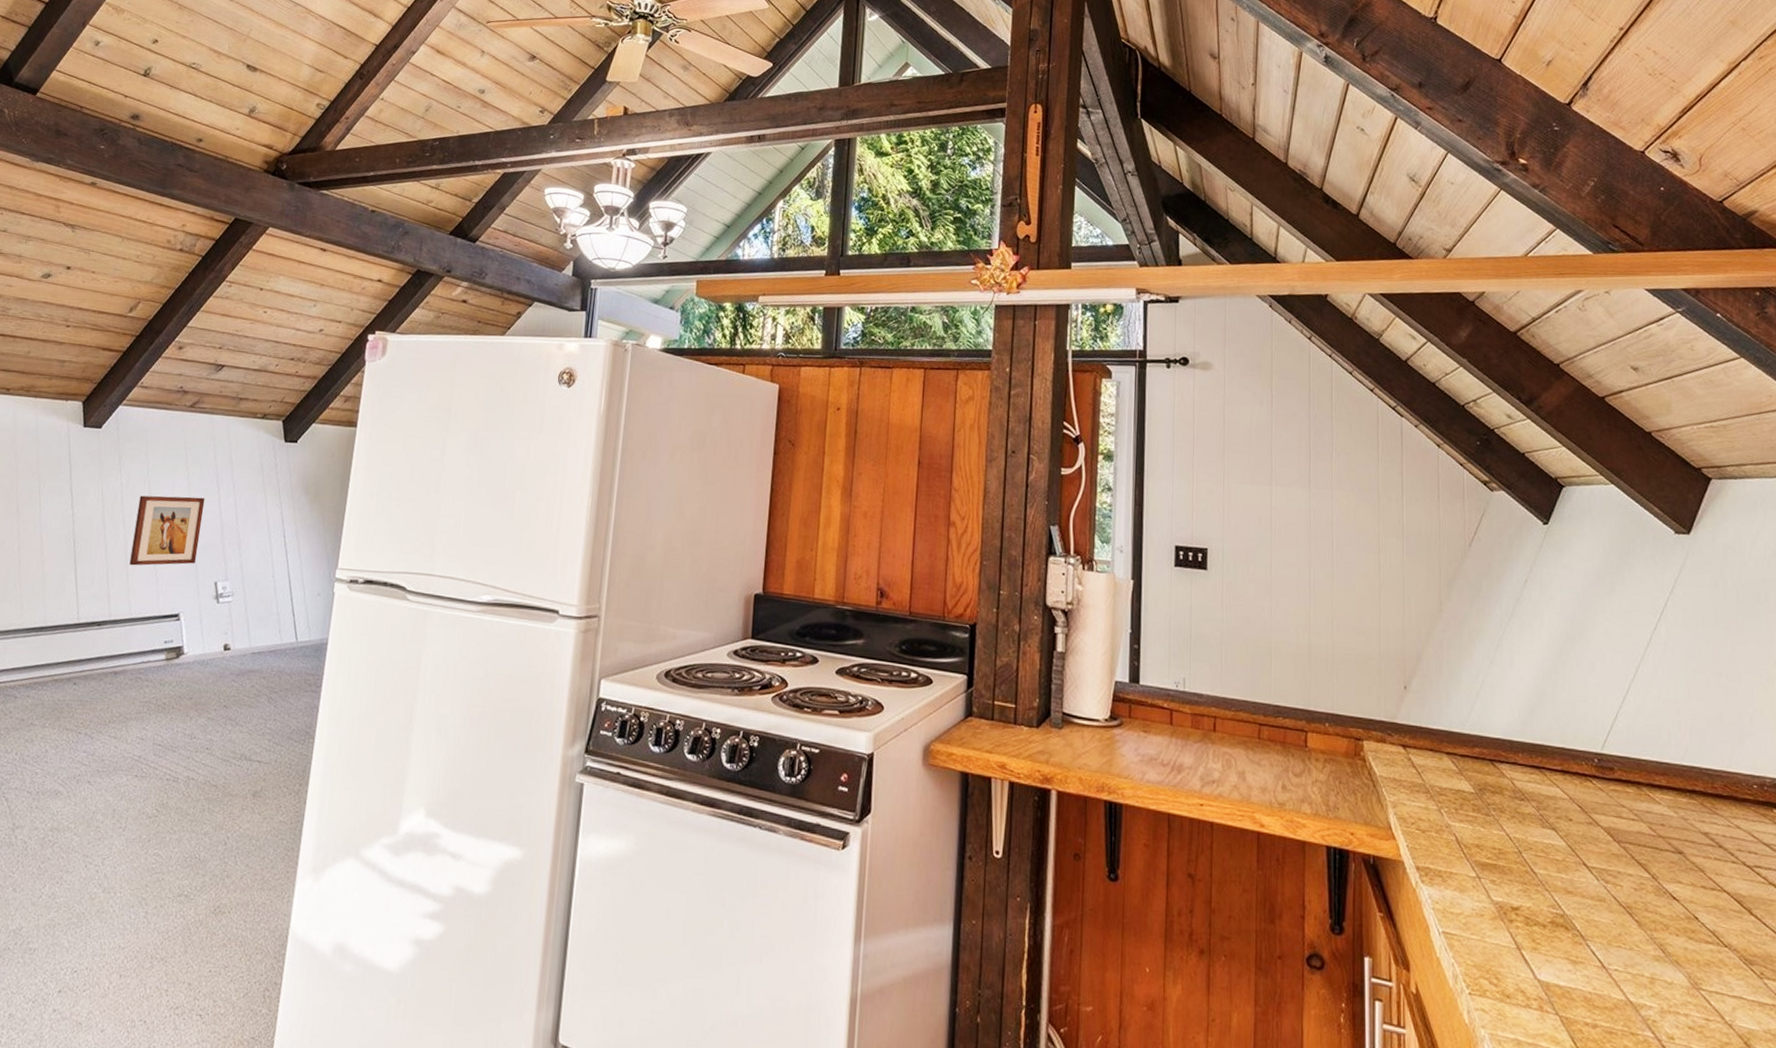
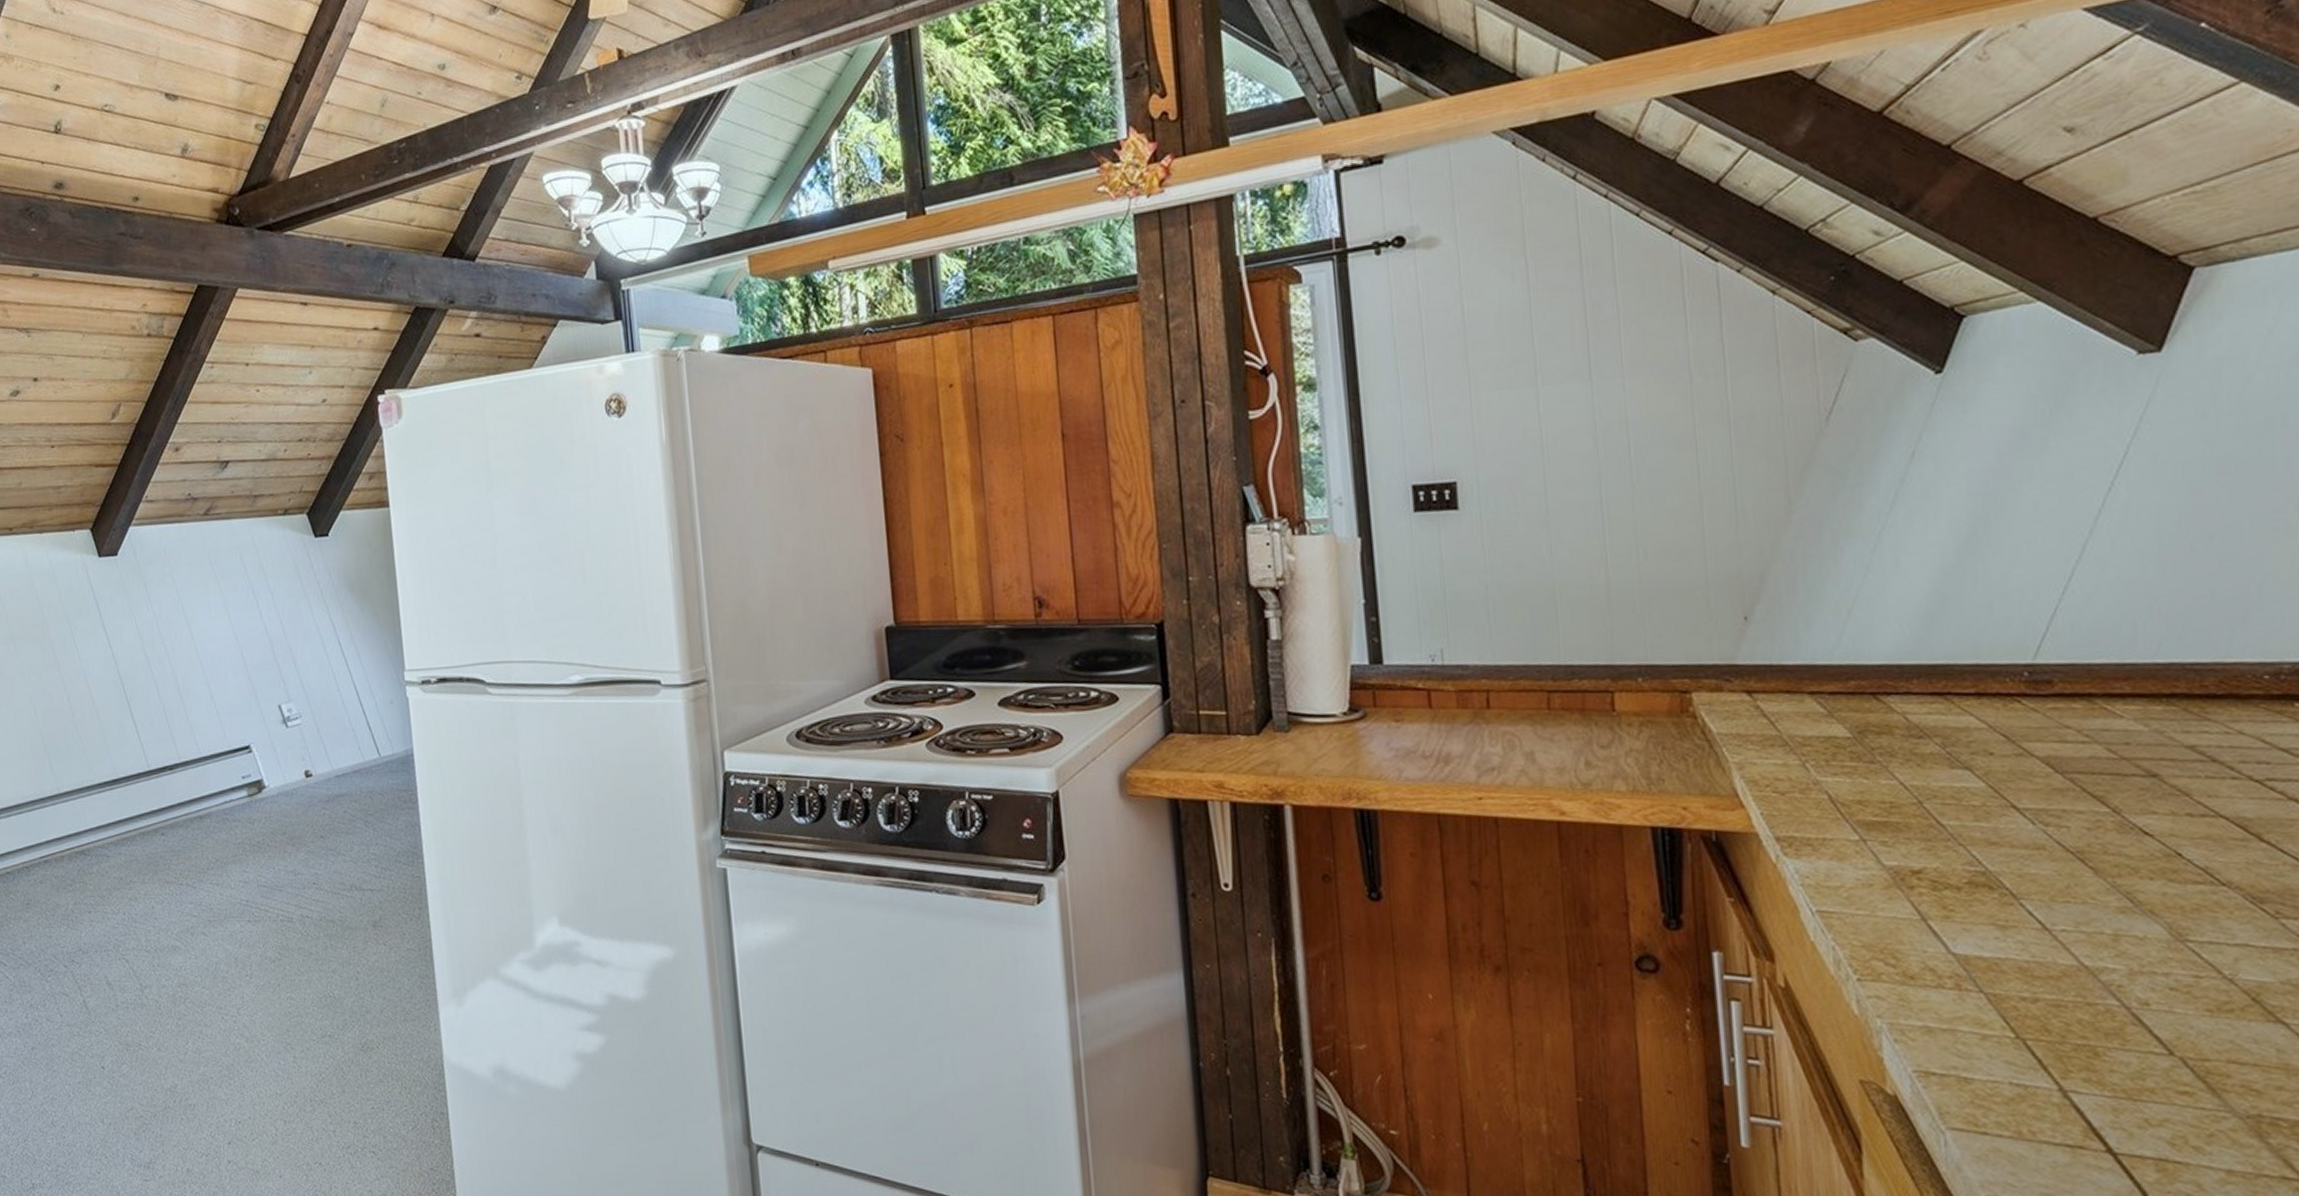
wall art: present [129,495,205,566] -> none [176,614,254,701]

